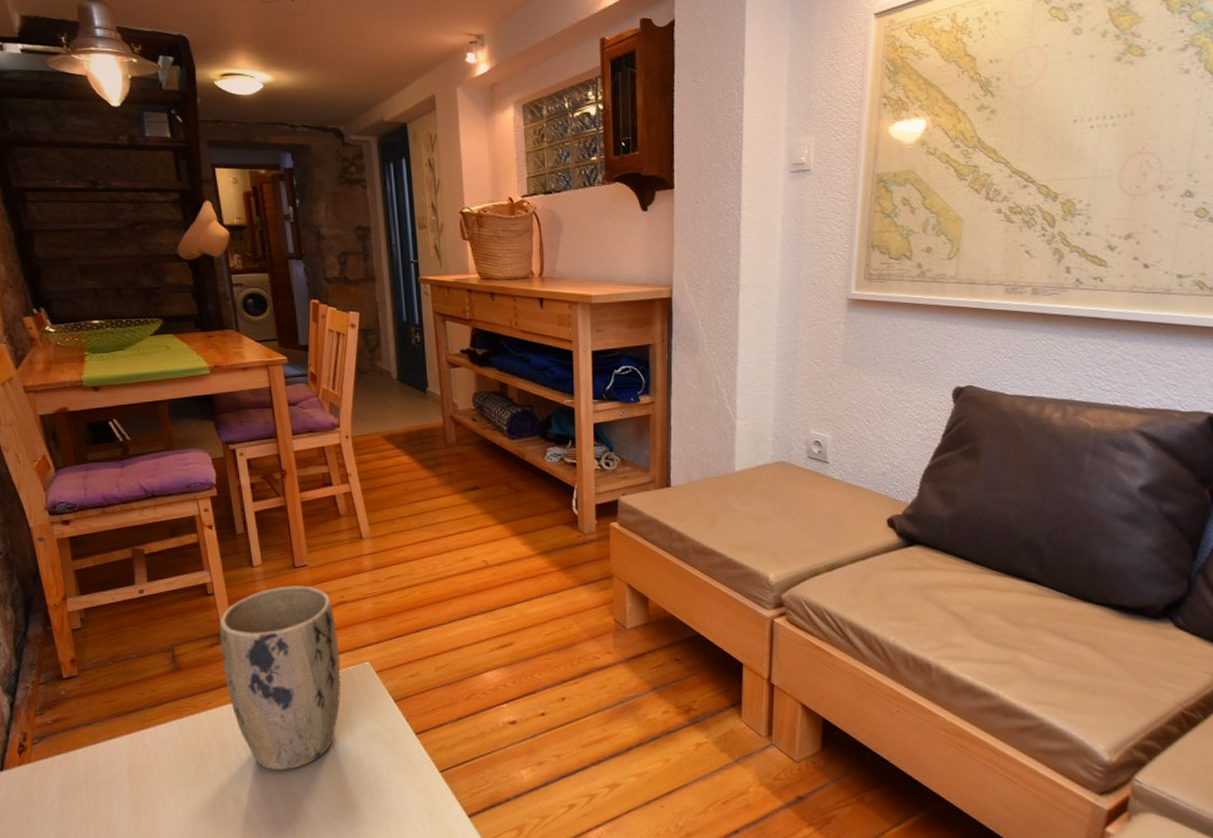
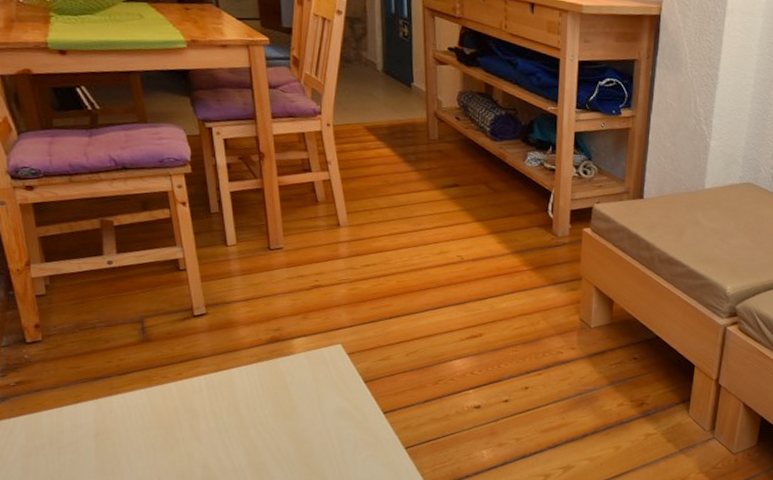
plant pot: present [219,585,341,770] -> none [191,266,313,440]

